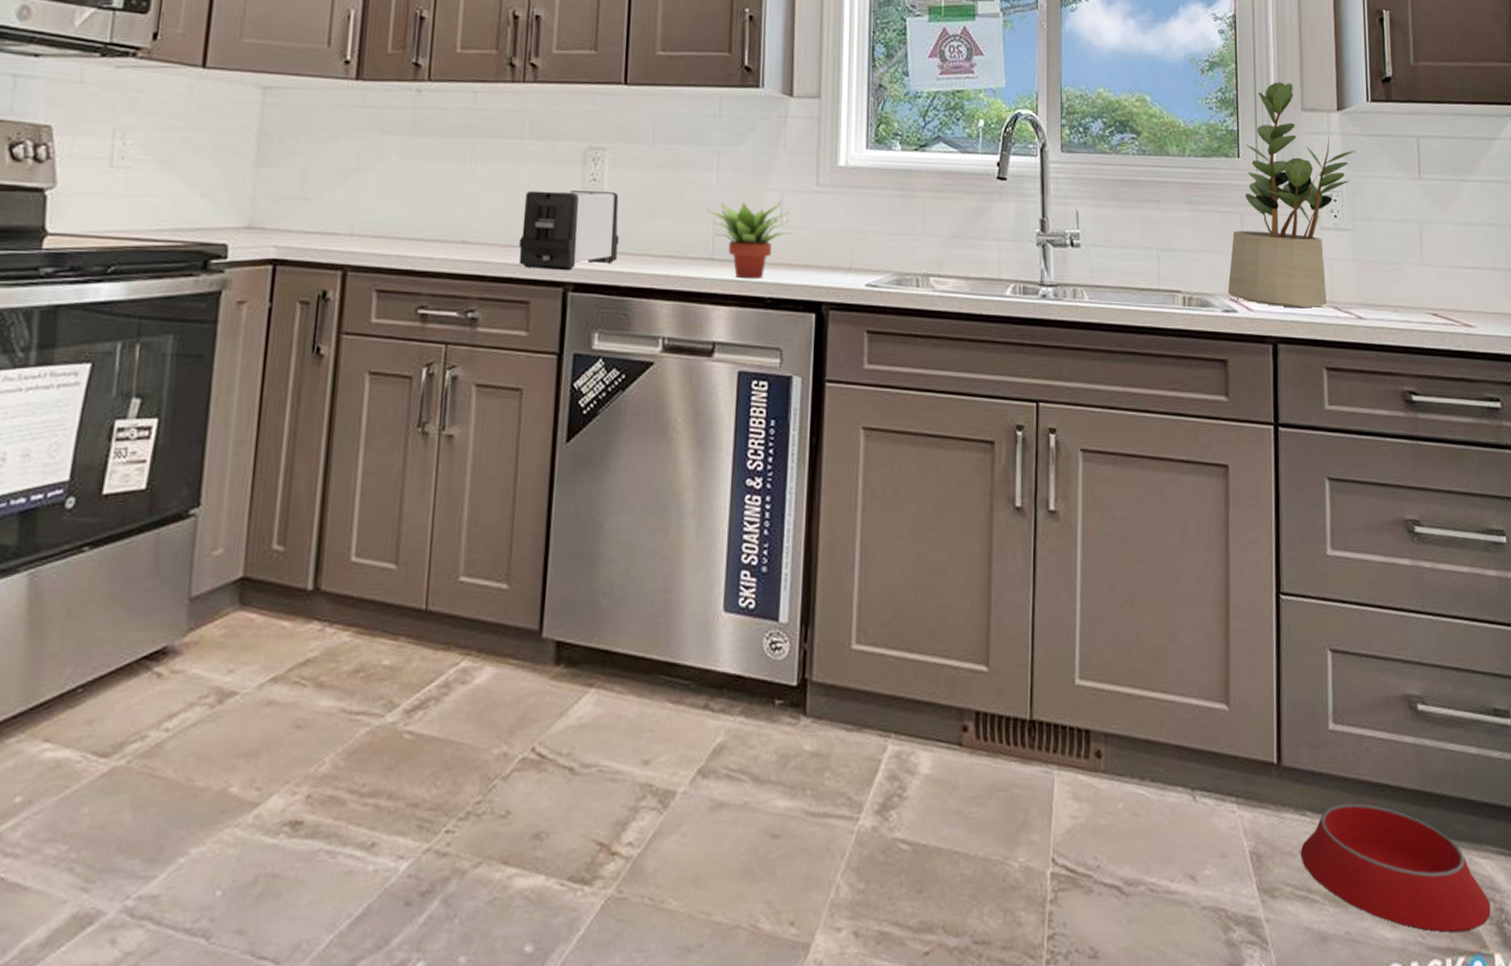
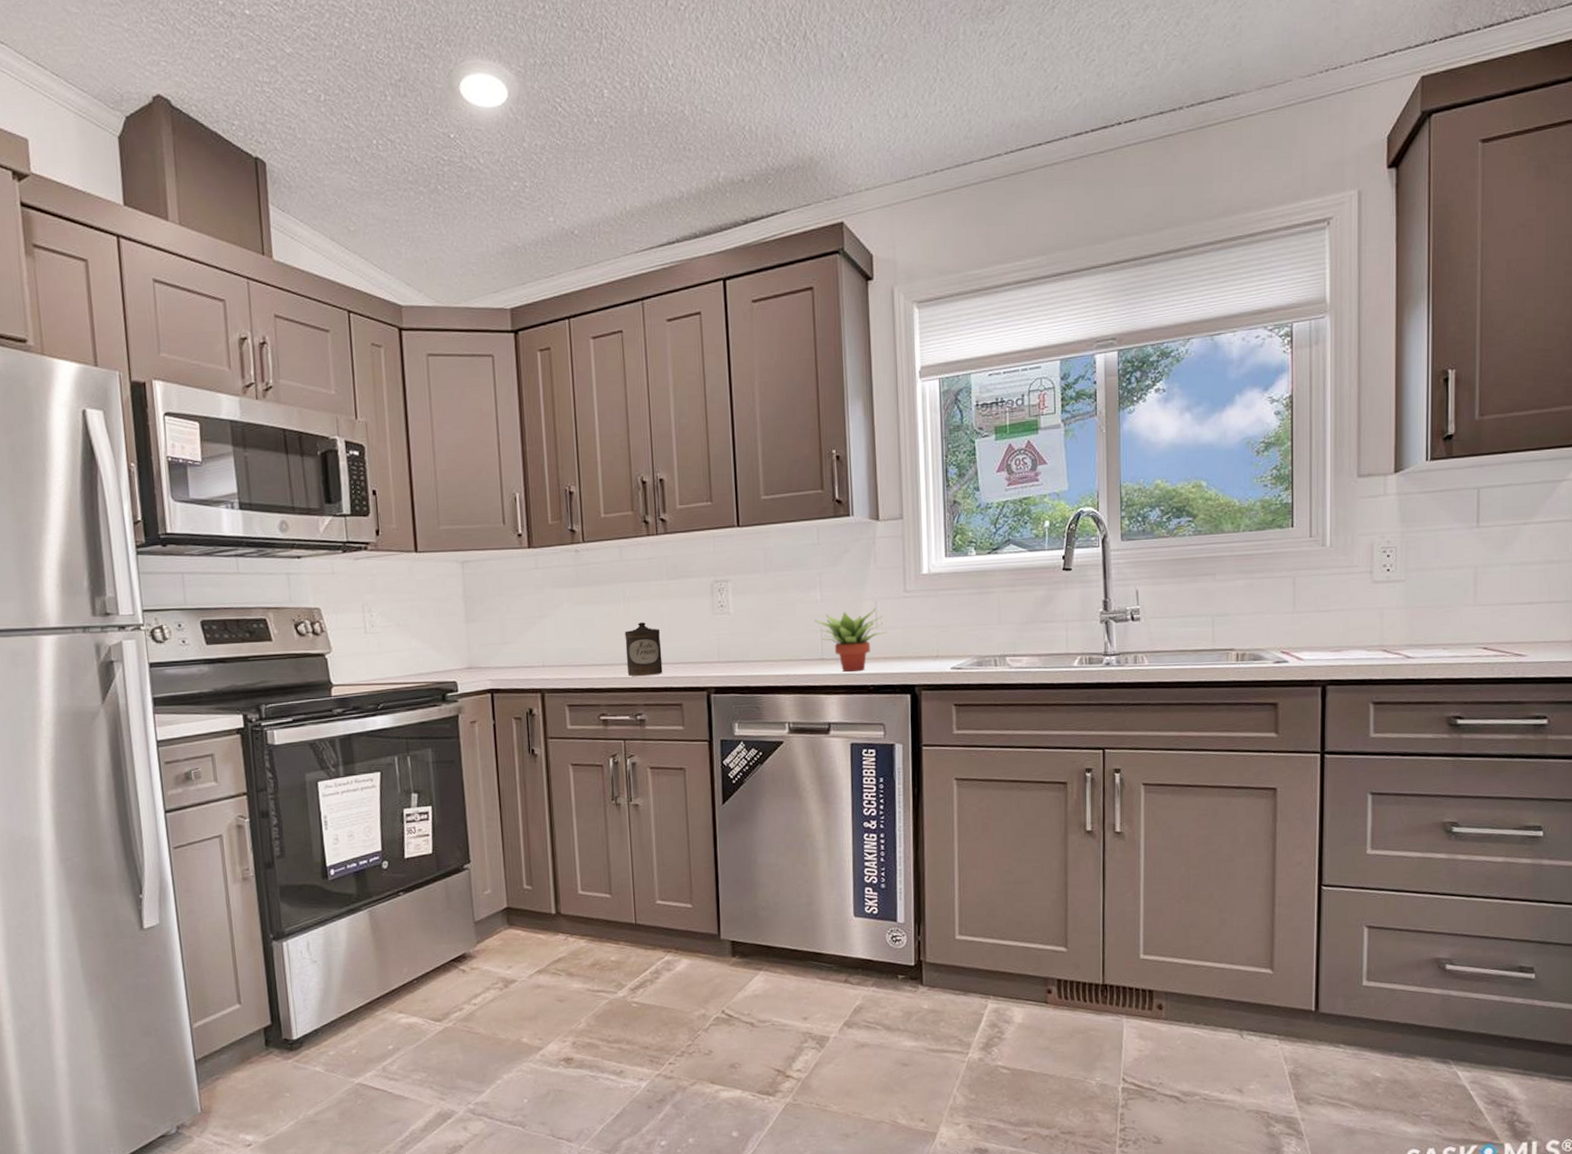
canister: none [462,190,513,261] -> present [624,622,663,677]
toaster: present [518,190,620,271] -> none [669,614,747,680]
potted plant: present [1227,82,1356,307] -> none [1279,452,1412,654]
pet bowl: present [1300,802,1491,932] -> none [1333,1038,1504,1128]

